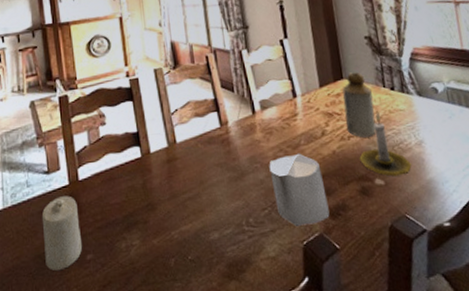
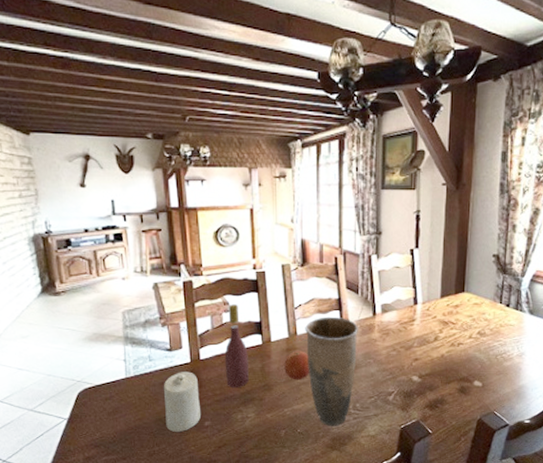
wine bottle: none [103,115,131,211] -> present [224,304,249,387]
fruit: none [166,160,195,196] -> present [284,351,310,380]
vase: none [184,119,244,250] -> present [305,316,358,427]
candle: present [269,153,330,226] -> none [381,354,429,413]
bottle: present [342,72,376,138] -> none [458,287,488,346]
candle holder: present [359,111,412,177] -> none [464,324,509,380]

